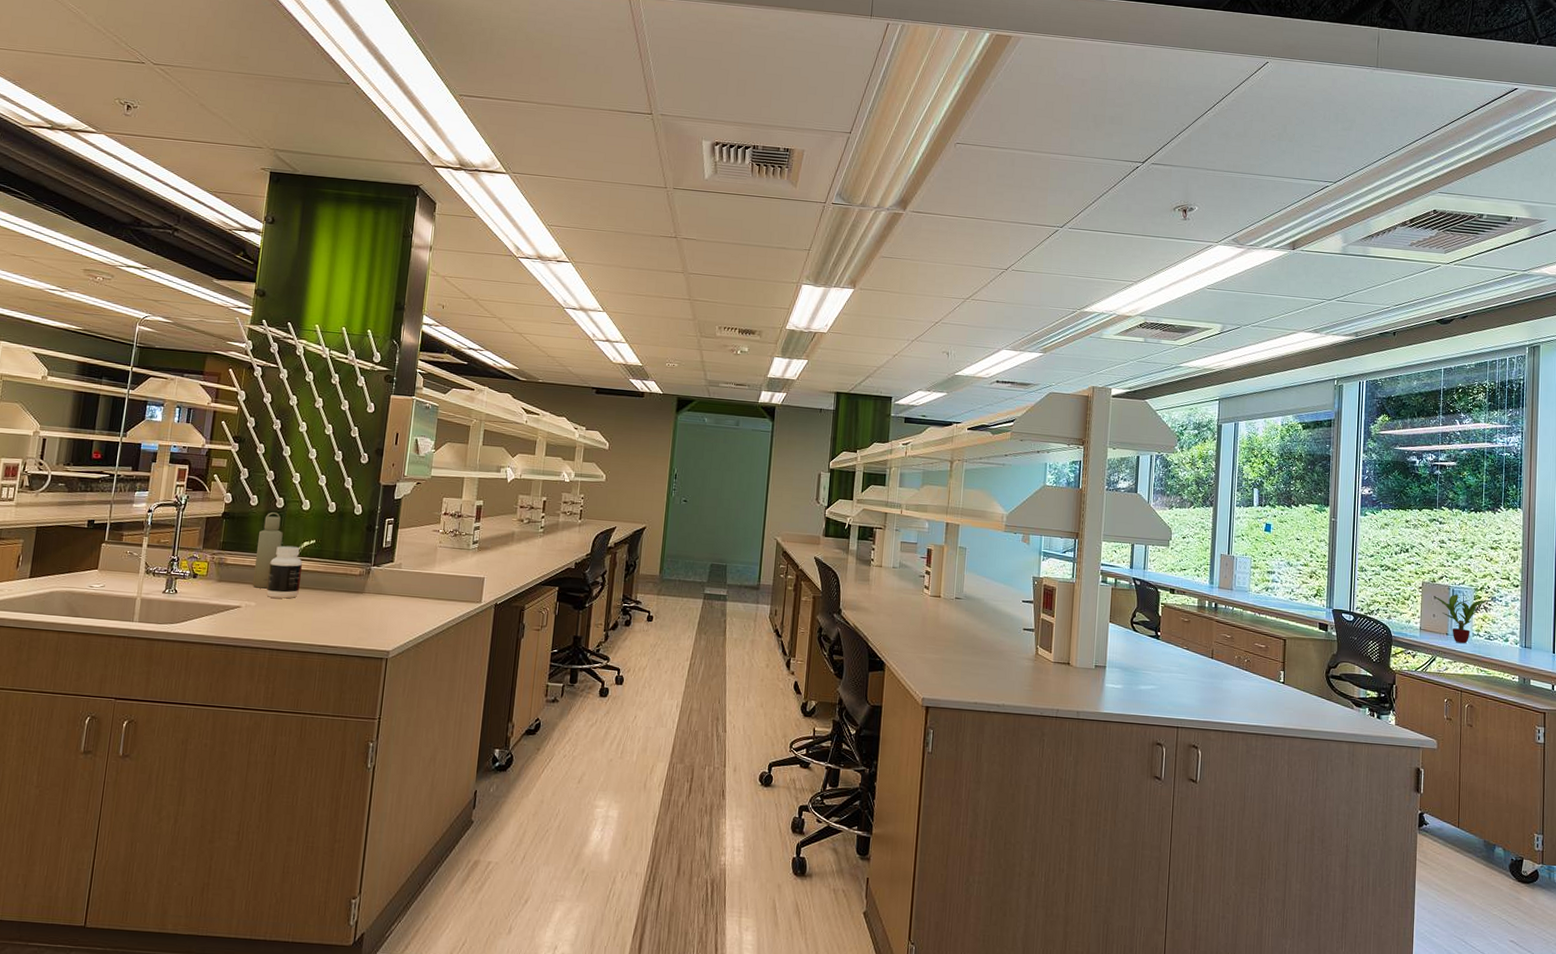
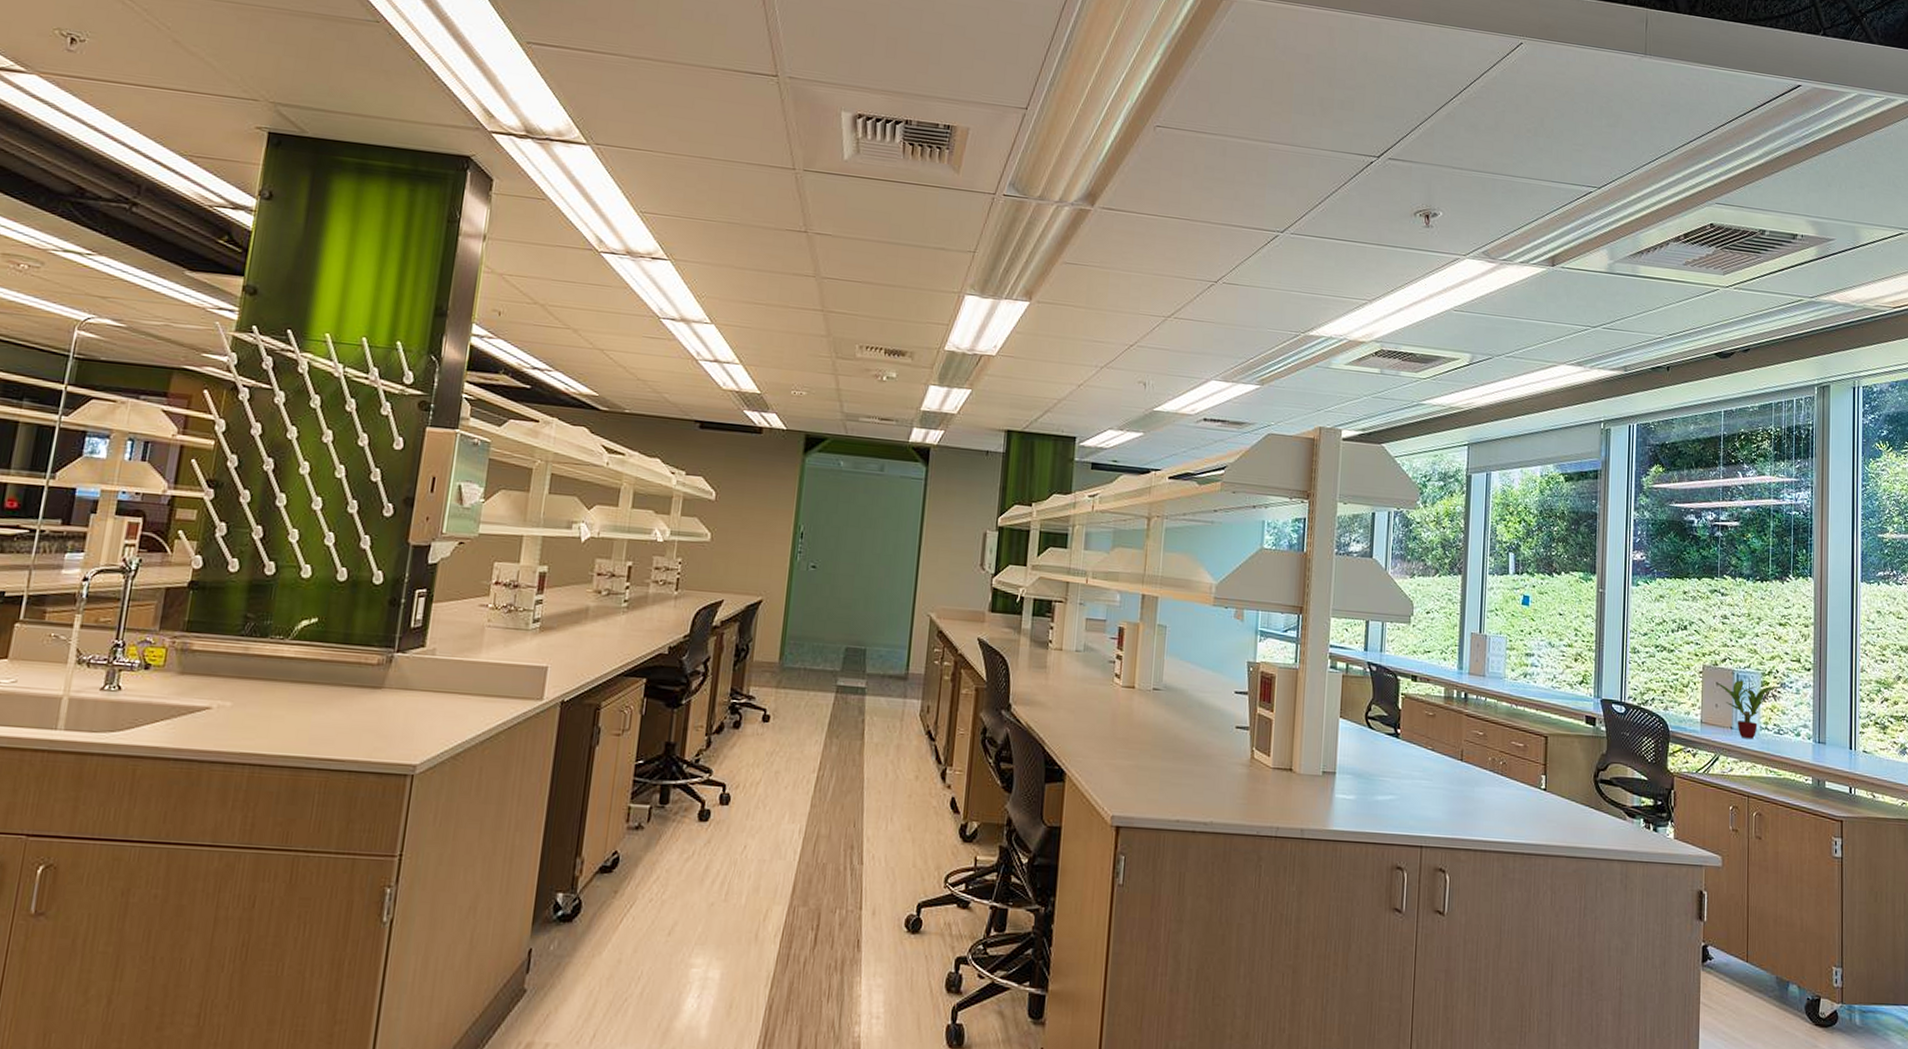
bottle: present [252,512,283,589] -> none [227,581,273,683]
medicine bottle: present [266,545,302,599] -> none [247,625,299,697]

